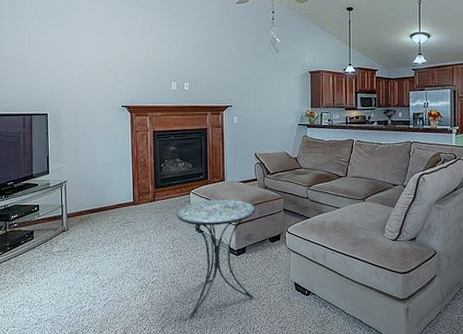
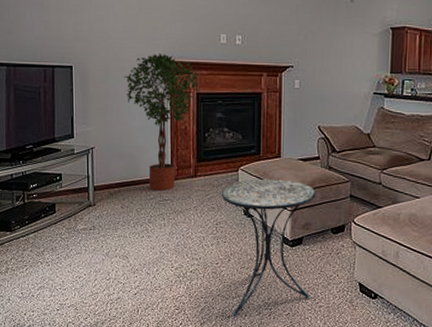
potted tree: none [92,99,154,214] -> present [124,53,199,191]

